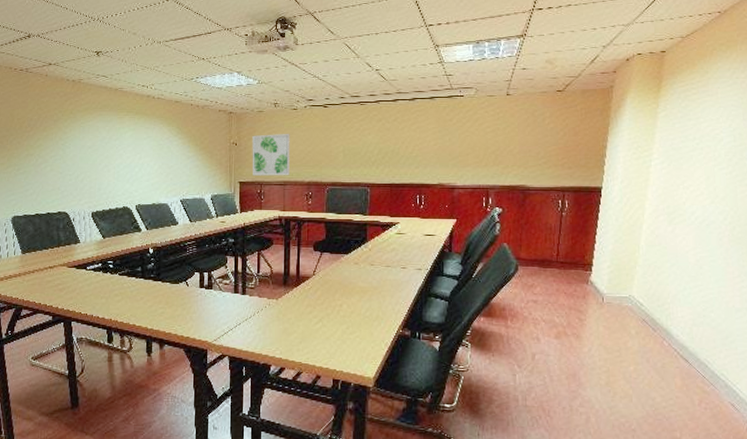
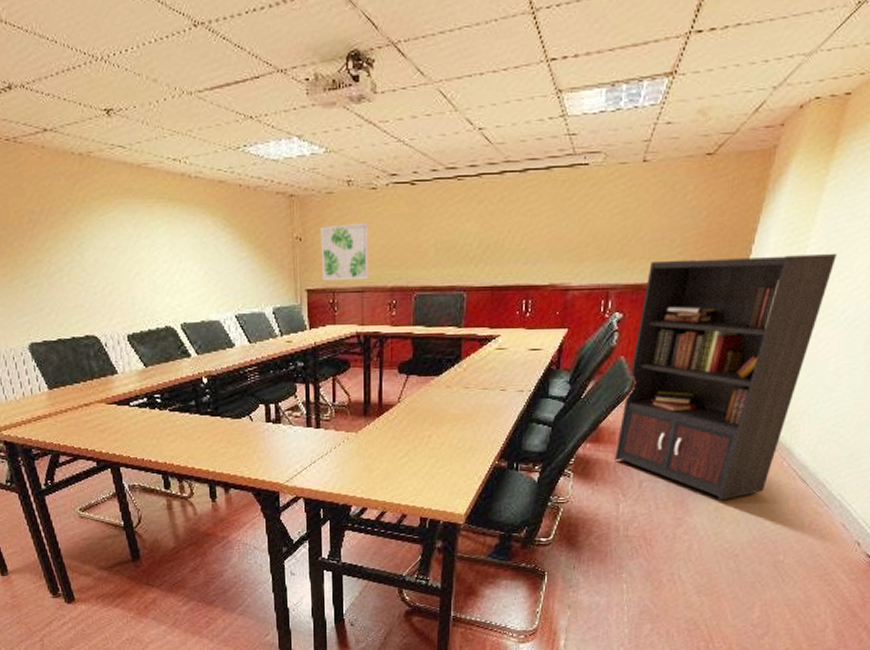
bookcase: none [507,166,678,376] -> present [615,253,837,501]

